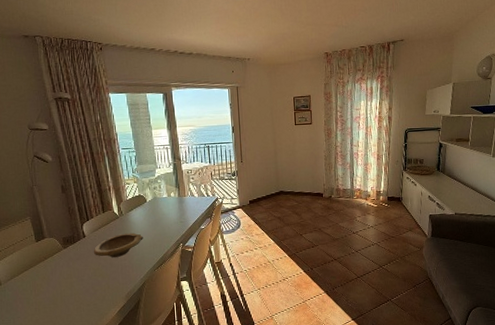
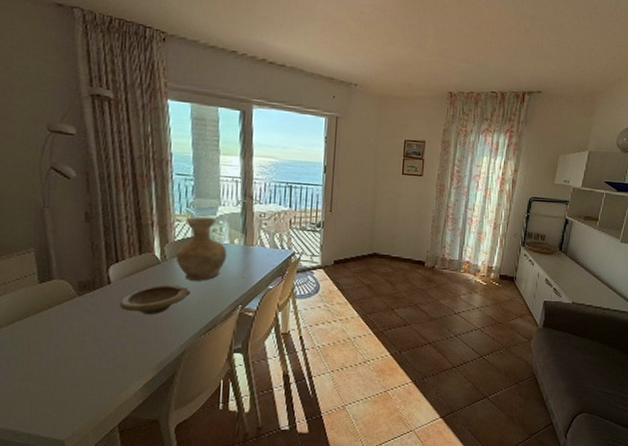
vase: none [129,178,167,229] -> present [175,216,228,281]

